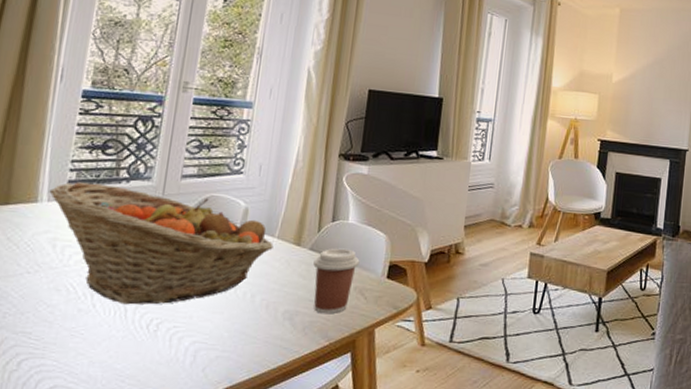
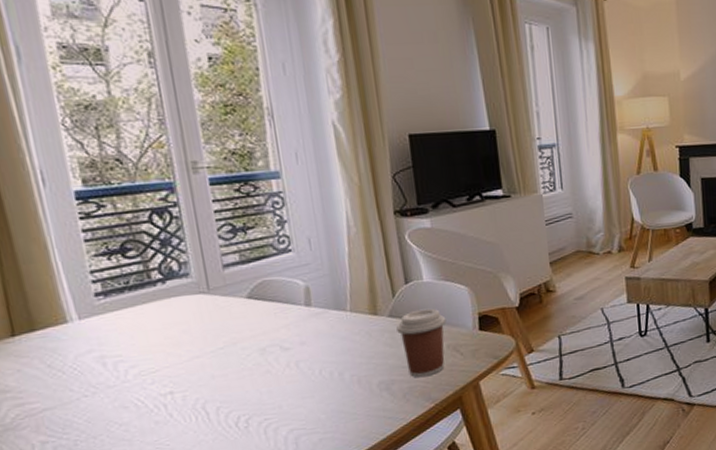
fruit basket: present [49,182,274,305] -> none [76,283,349,408]

